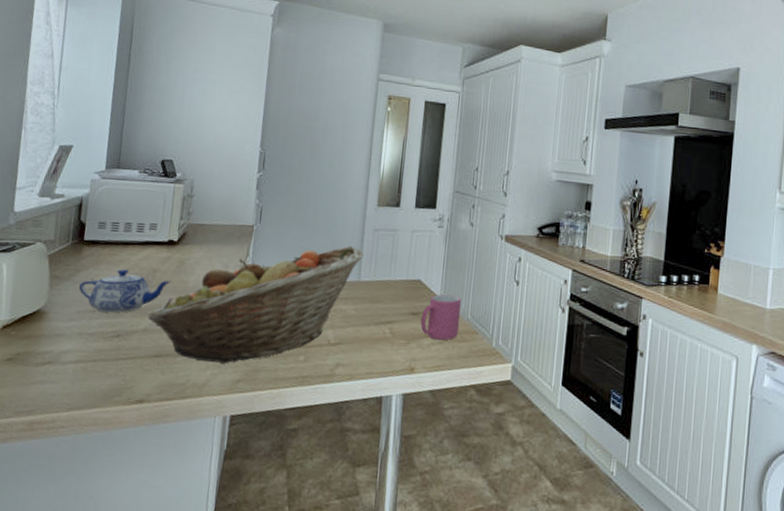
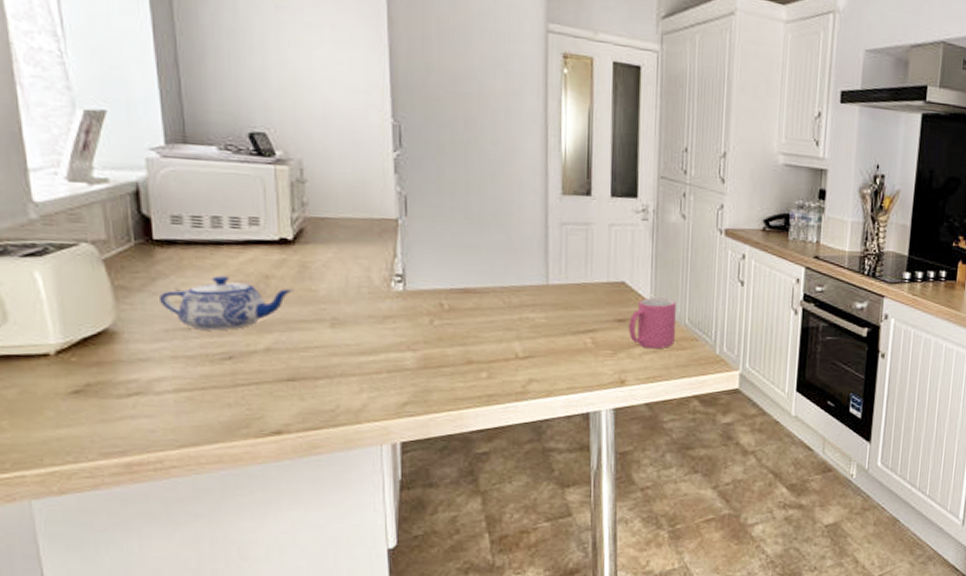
fruit basket: present [147,245,364,364] -> none [267,243,549,385]

